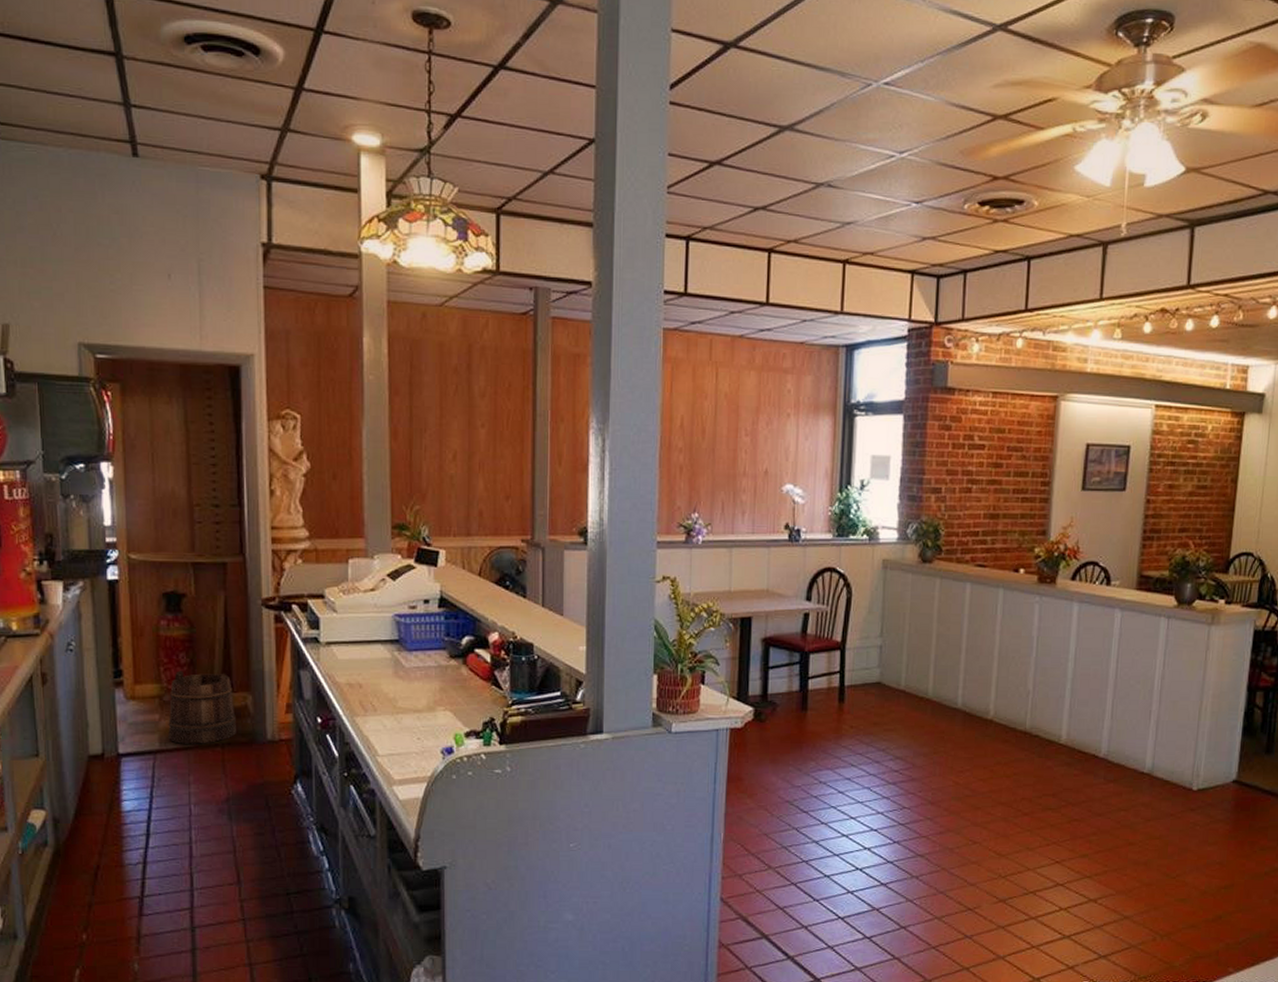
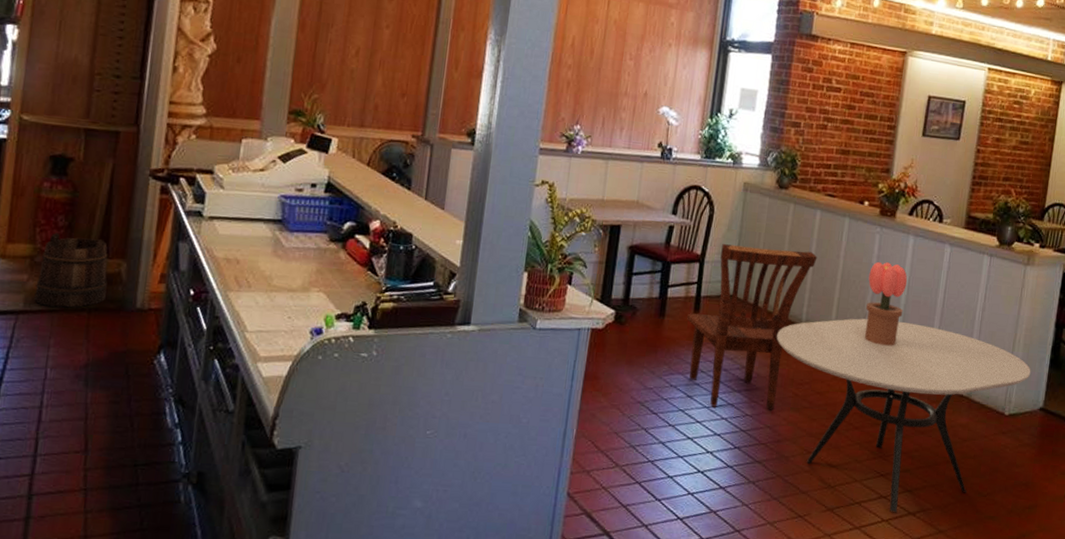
dining chair: none [832,628,970,802] -> present [687,244,818,411]
dining table: none [931,697,1221,901] -> present [776,318,1031,513]
potted flower: none [1028,634,1074,725] -> present [864,261,908,346]

